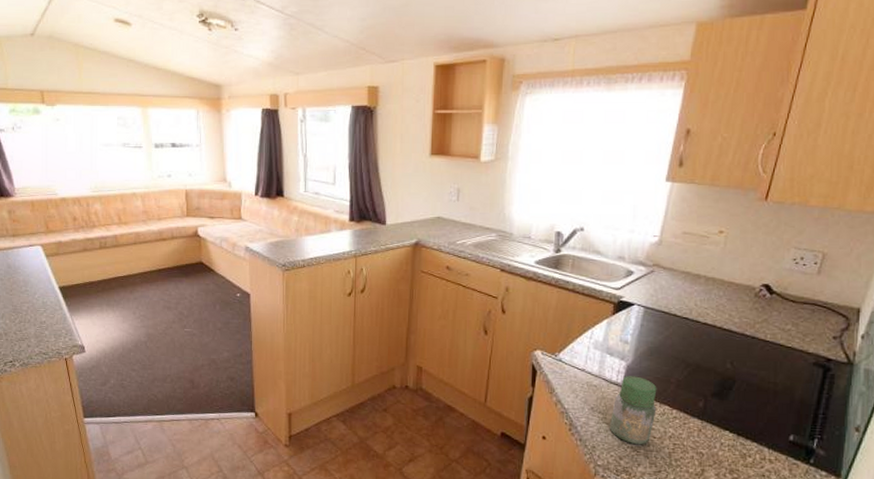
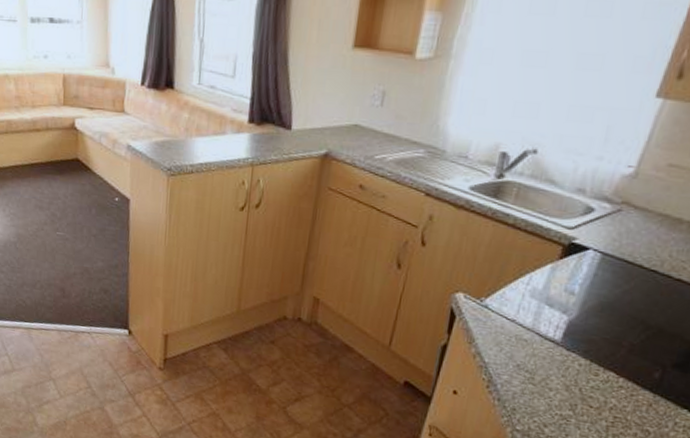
jar: present [610,376,657,445] -> none [537,332,604,414]

